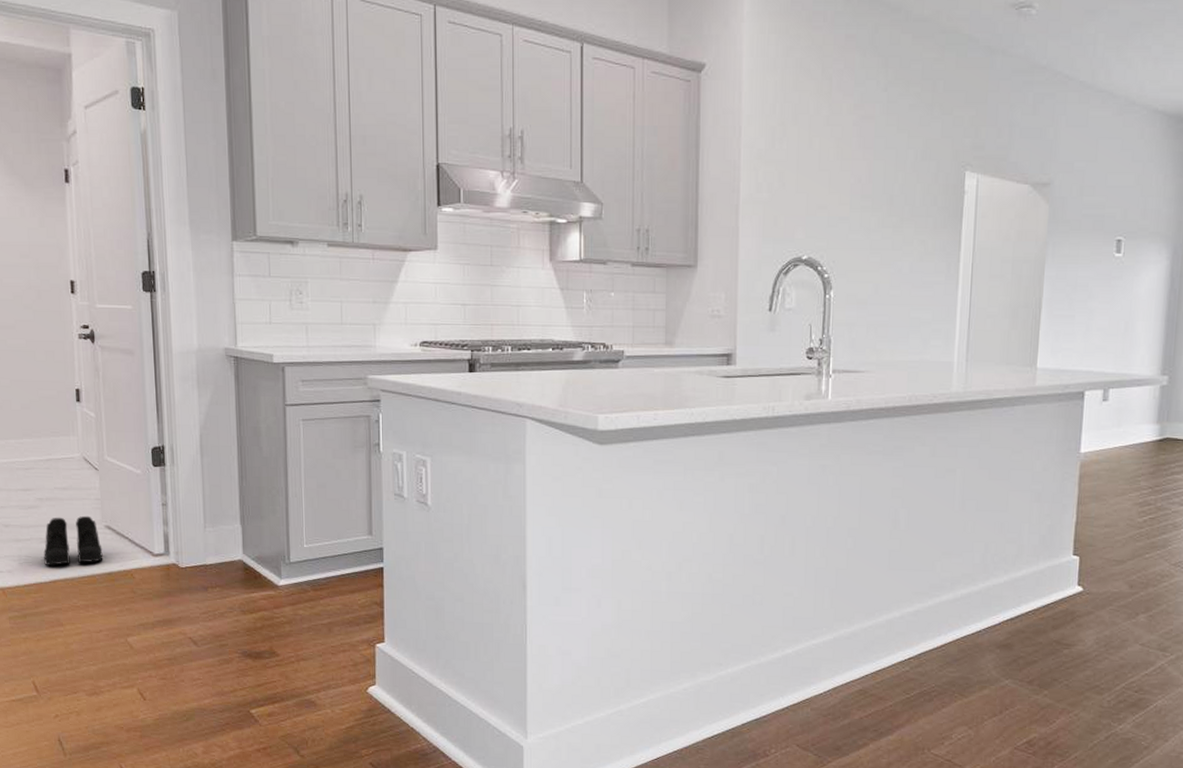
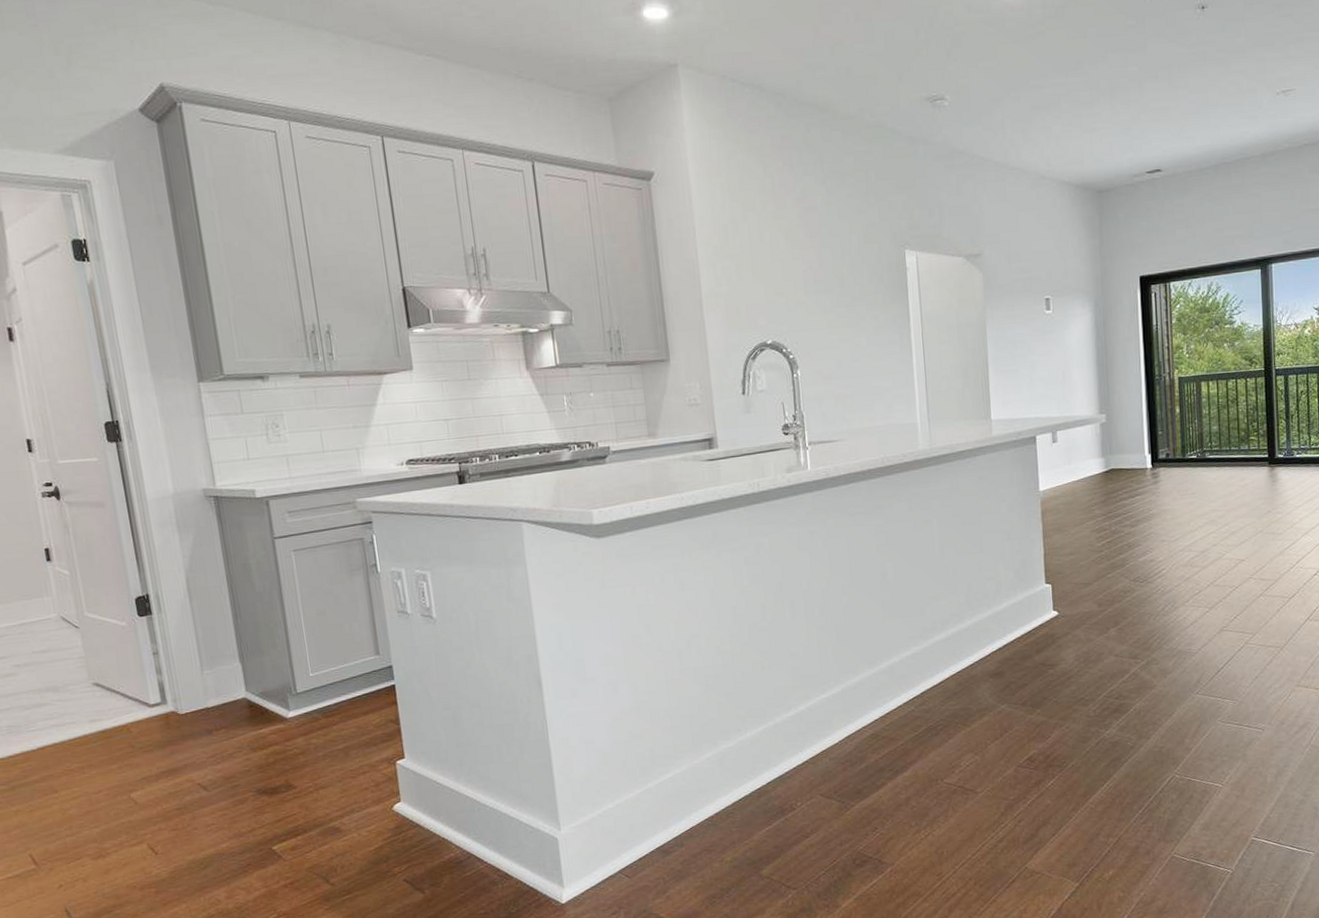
boots: present [43,515,103,566] -> none [27,675,95,733]

